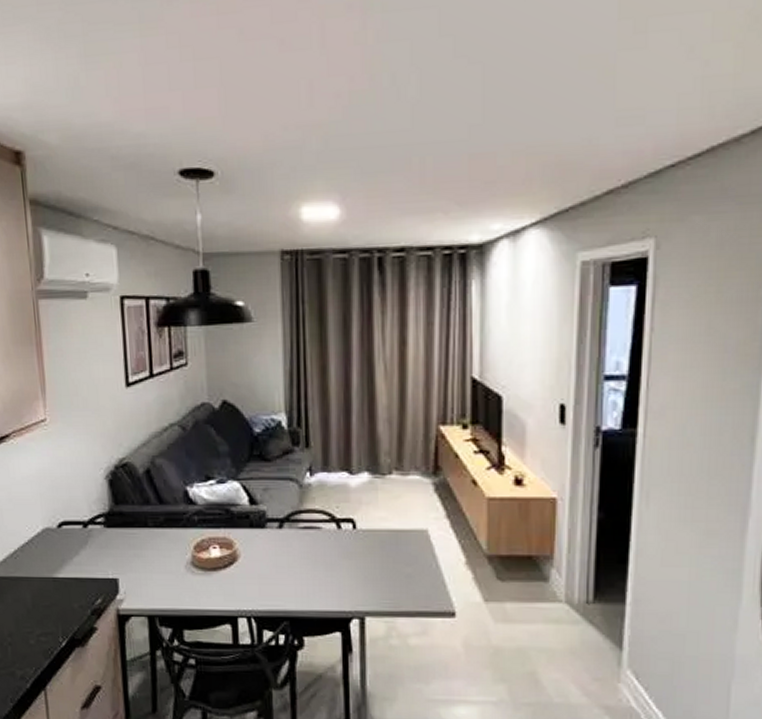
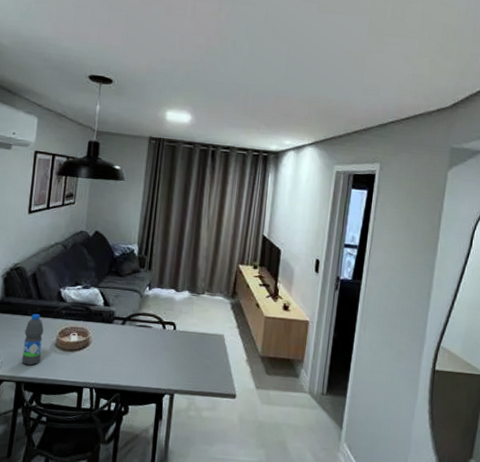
water bottle: none [148,523,175,594] -> present [22,313,44,366]

